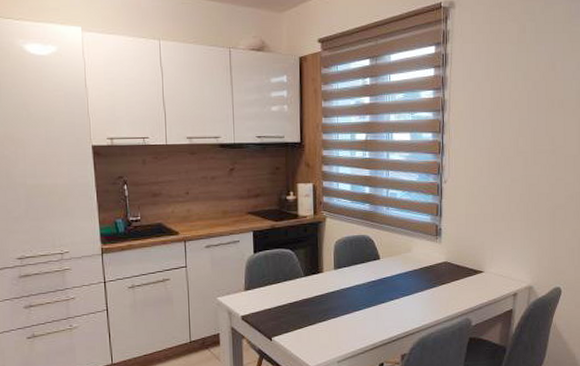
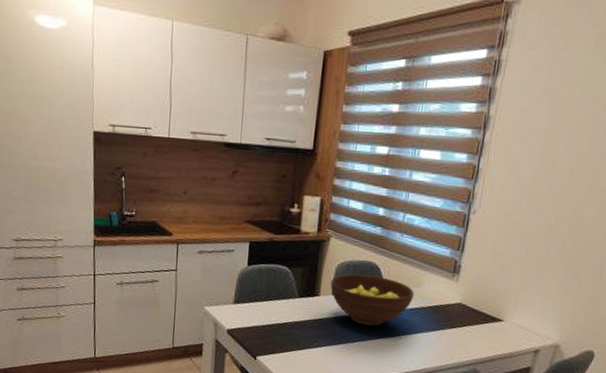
fruit bowl: none [331,247,406,294] -> present [330,274,415,327]

